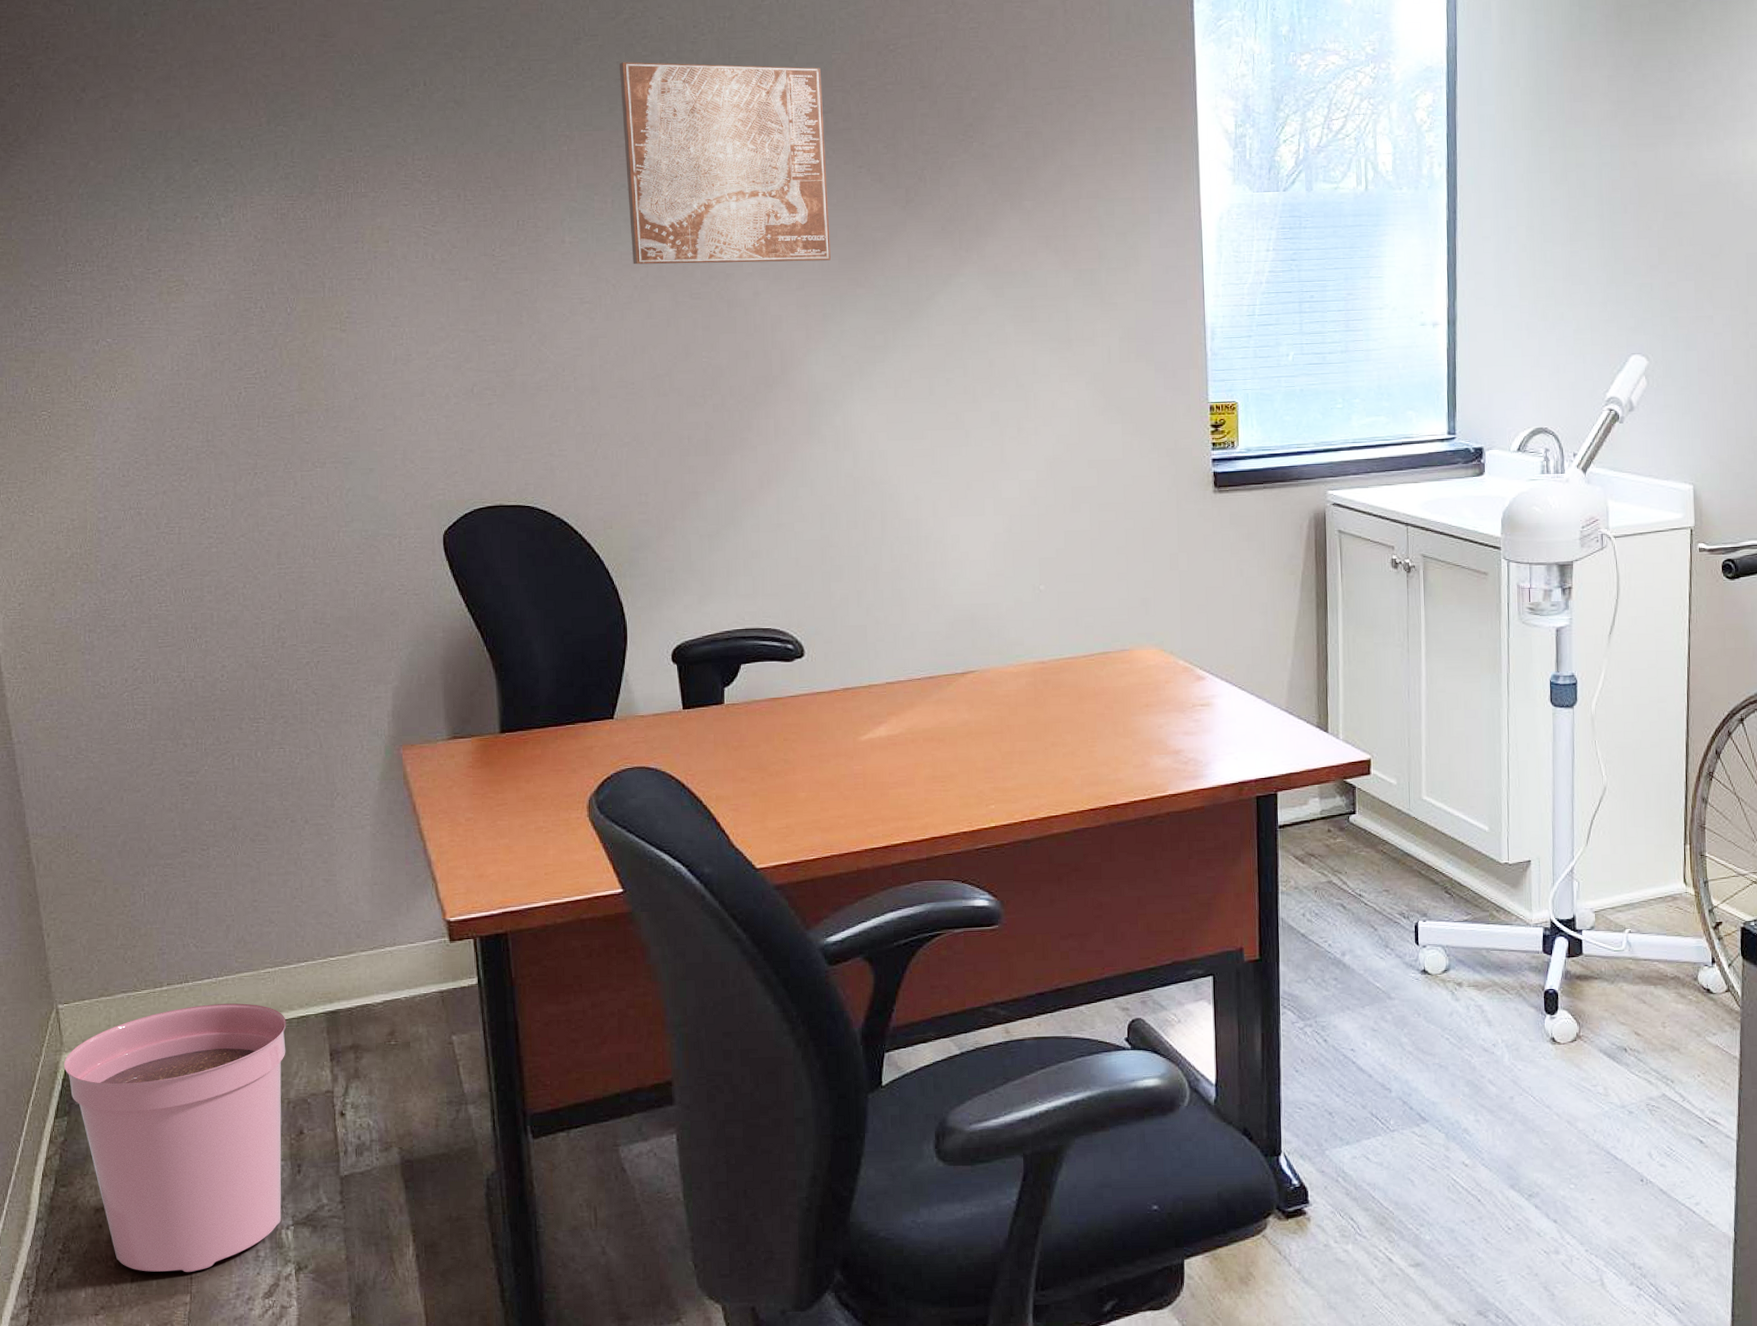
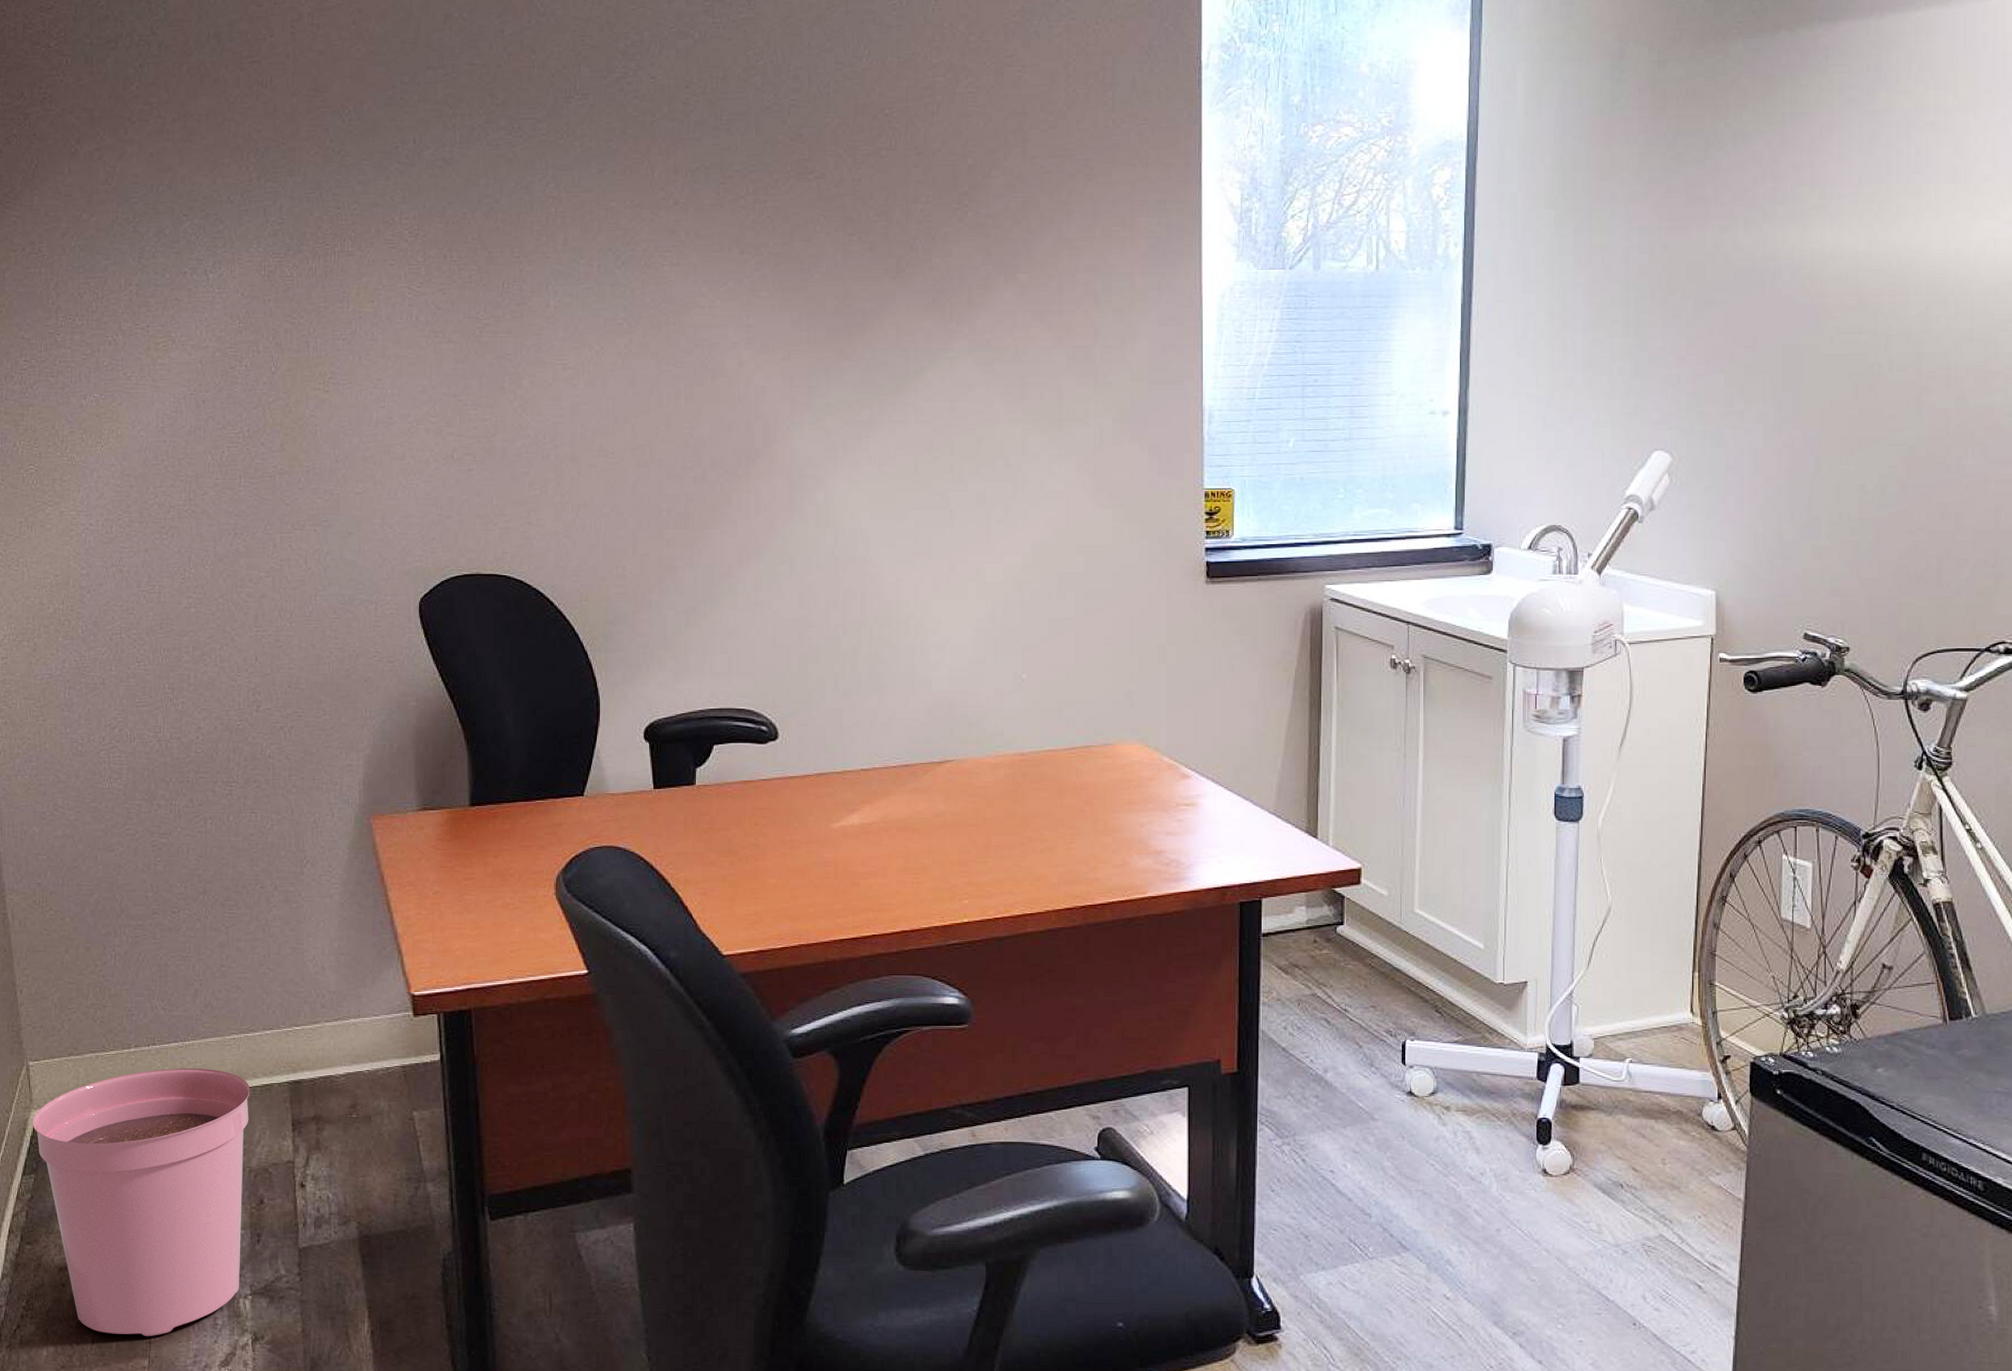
wall art: present [619,62,831,265] -> none [609,122,818,332]

